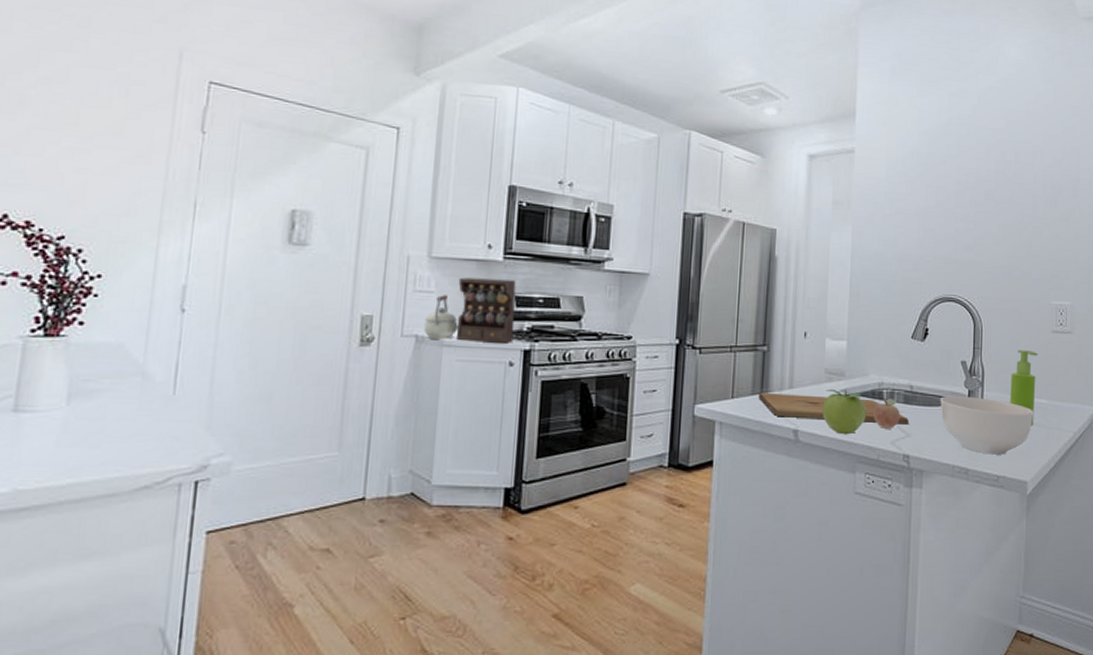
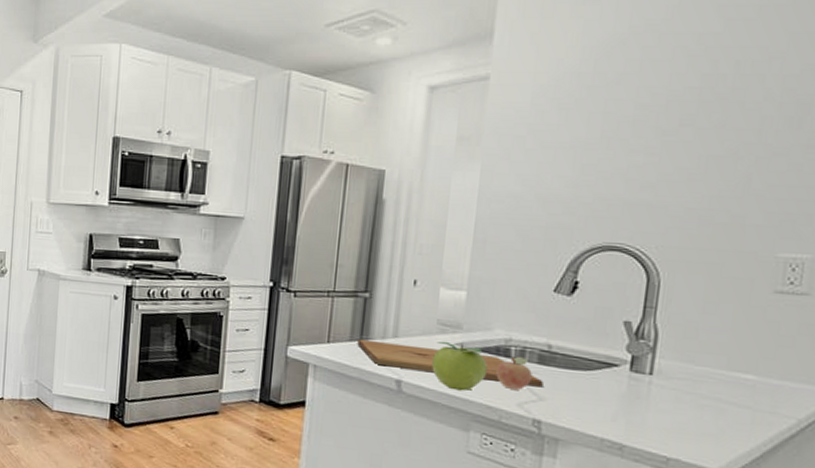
kettle: present [423,295,458,339] -> none [44,236,71,274]
spice rack: present [455,277,516,343] -> none [69,220,120,279]
bowl: present [940,395,1034,455] -> none [588,359,733,435]
soap dispenser: present [1010,350,1038,425] -> none [695,312,747,404]

